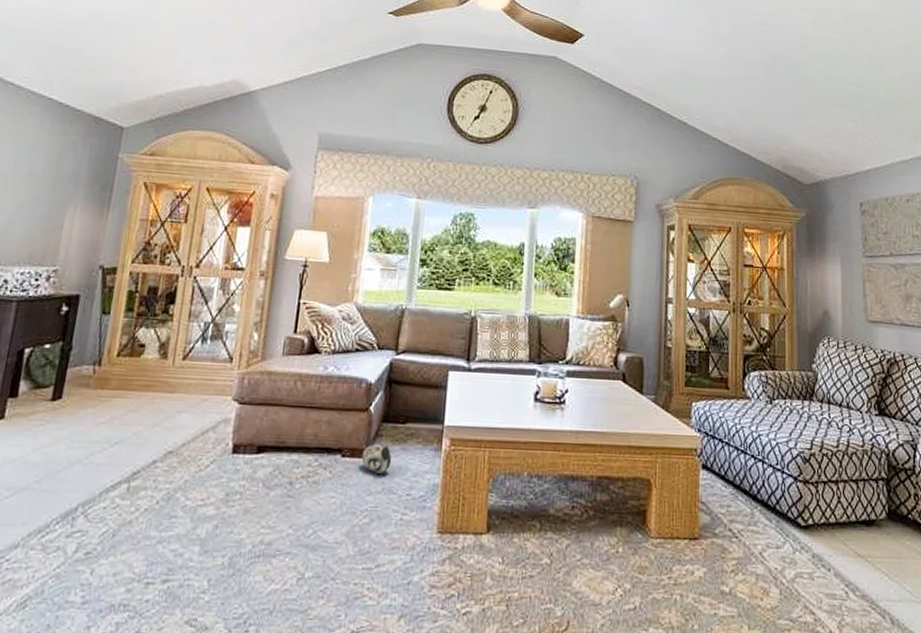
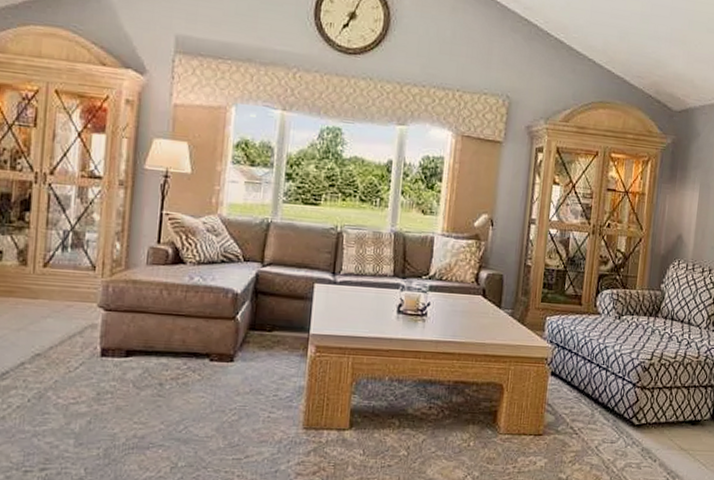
plush toy: present [361,437,392,474] -> none [229,343,259,377]

